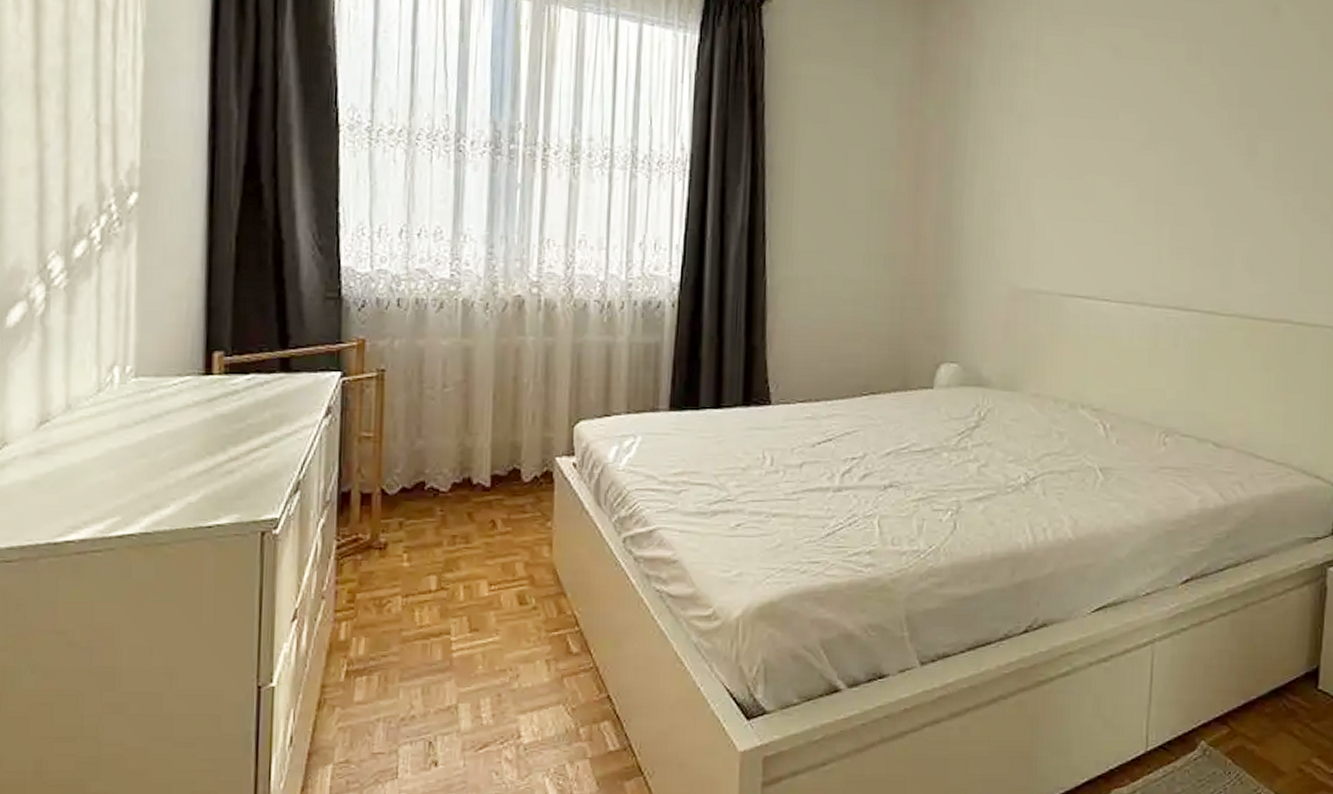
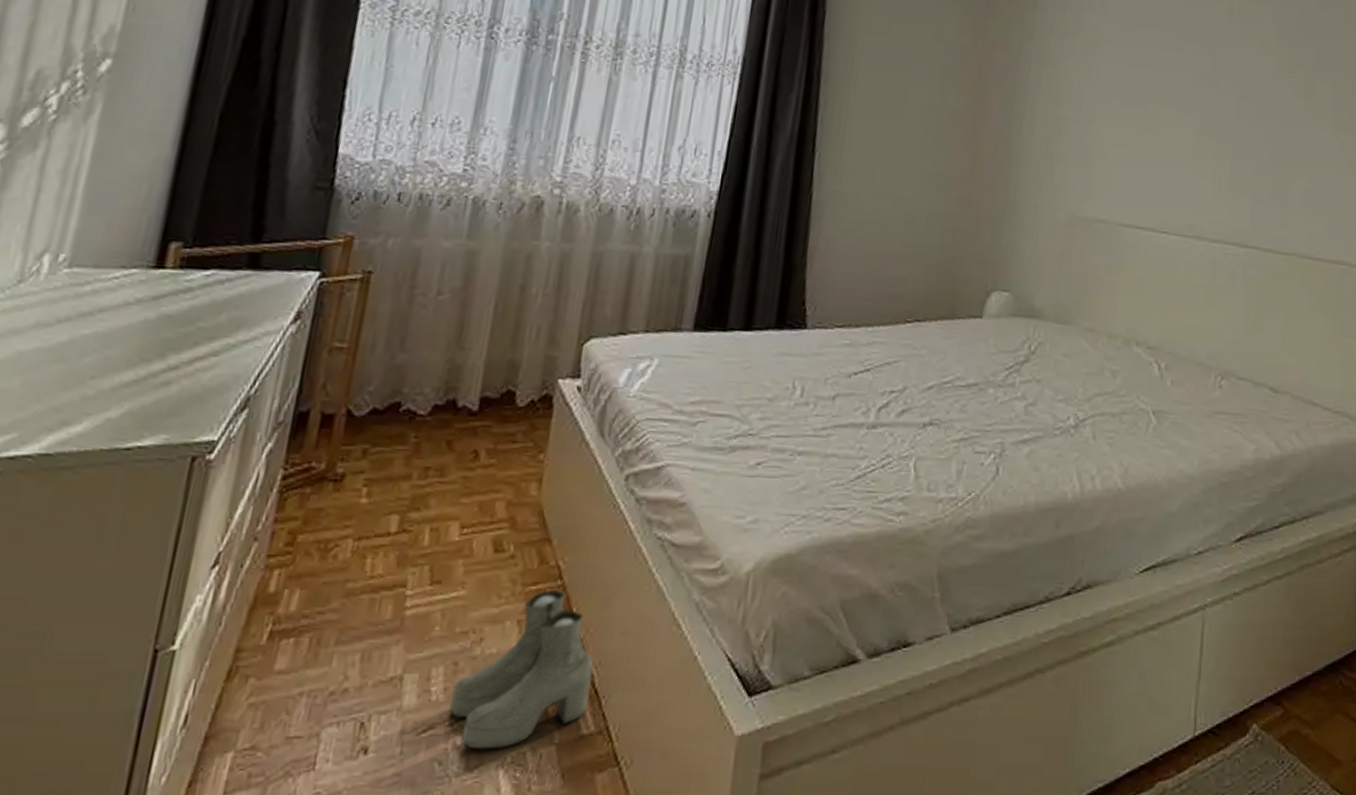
boots: none [499,635,613,763] -> present [449,590,593,750]

